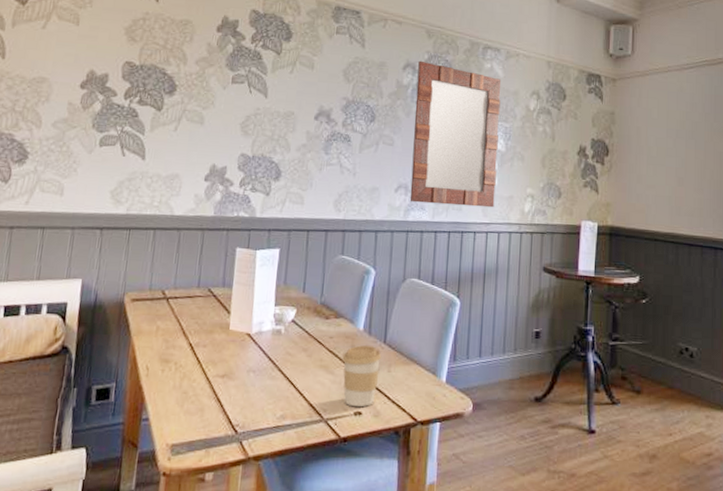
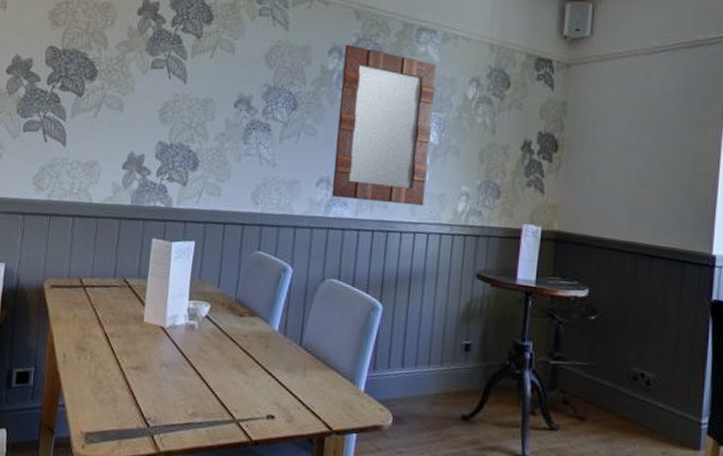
coffee cup: present [342,345,382,407] -> none [256,346,297,411]

